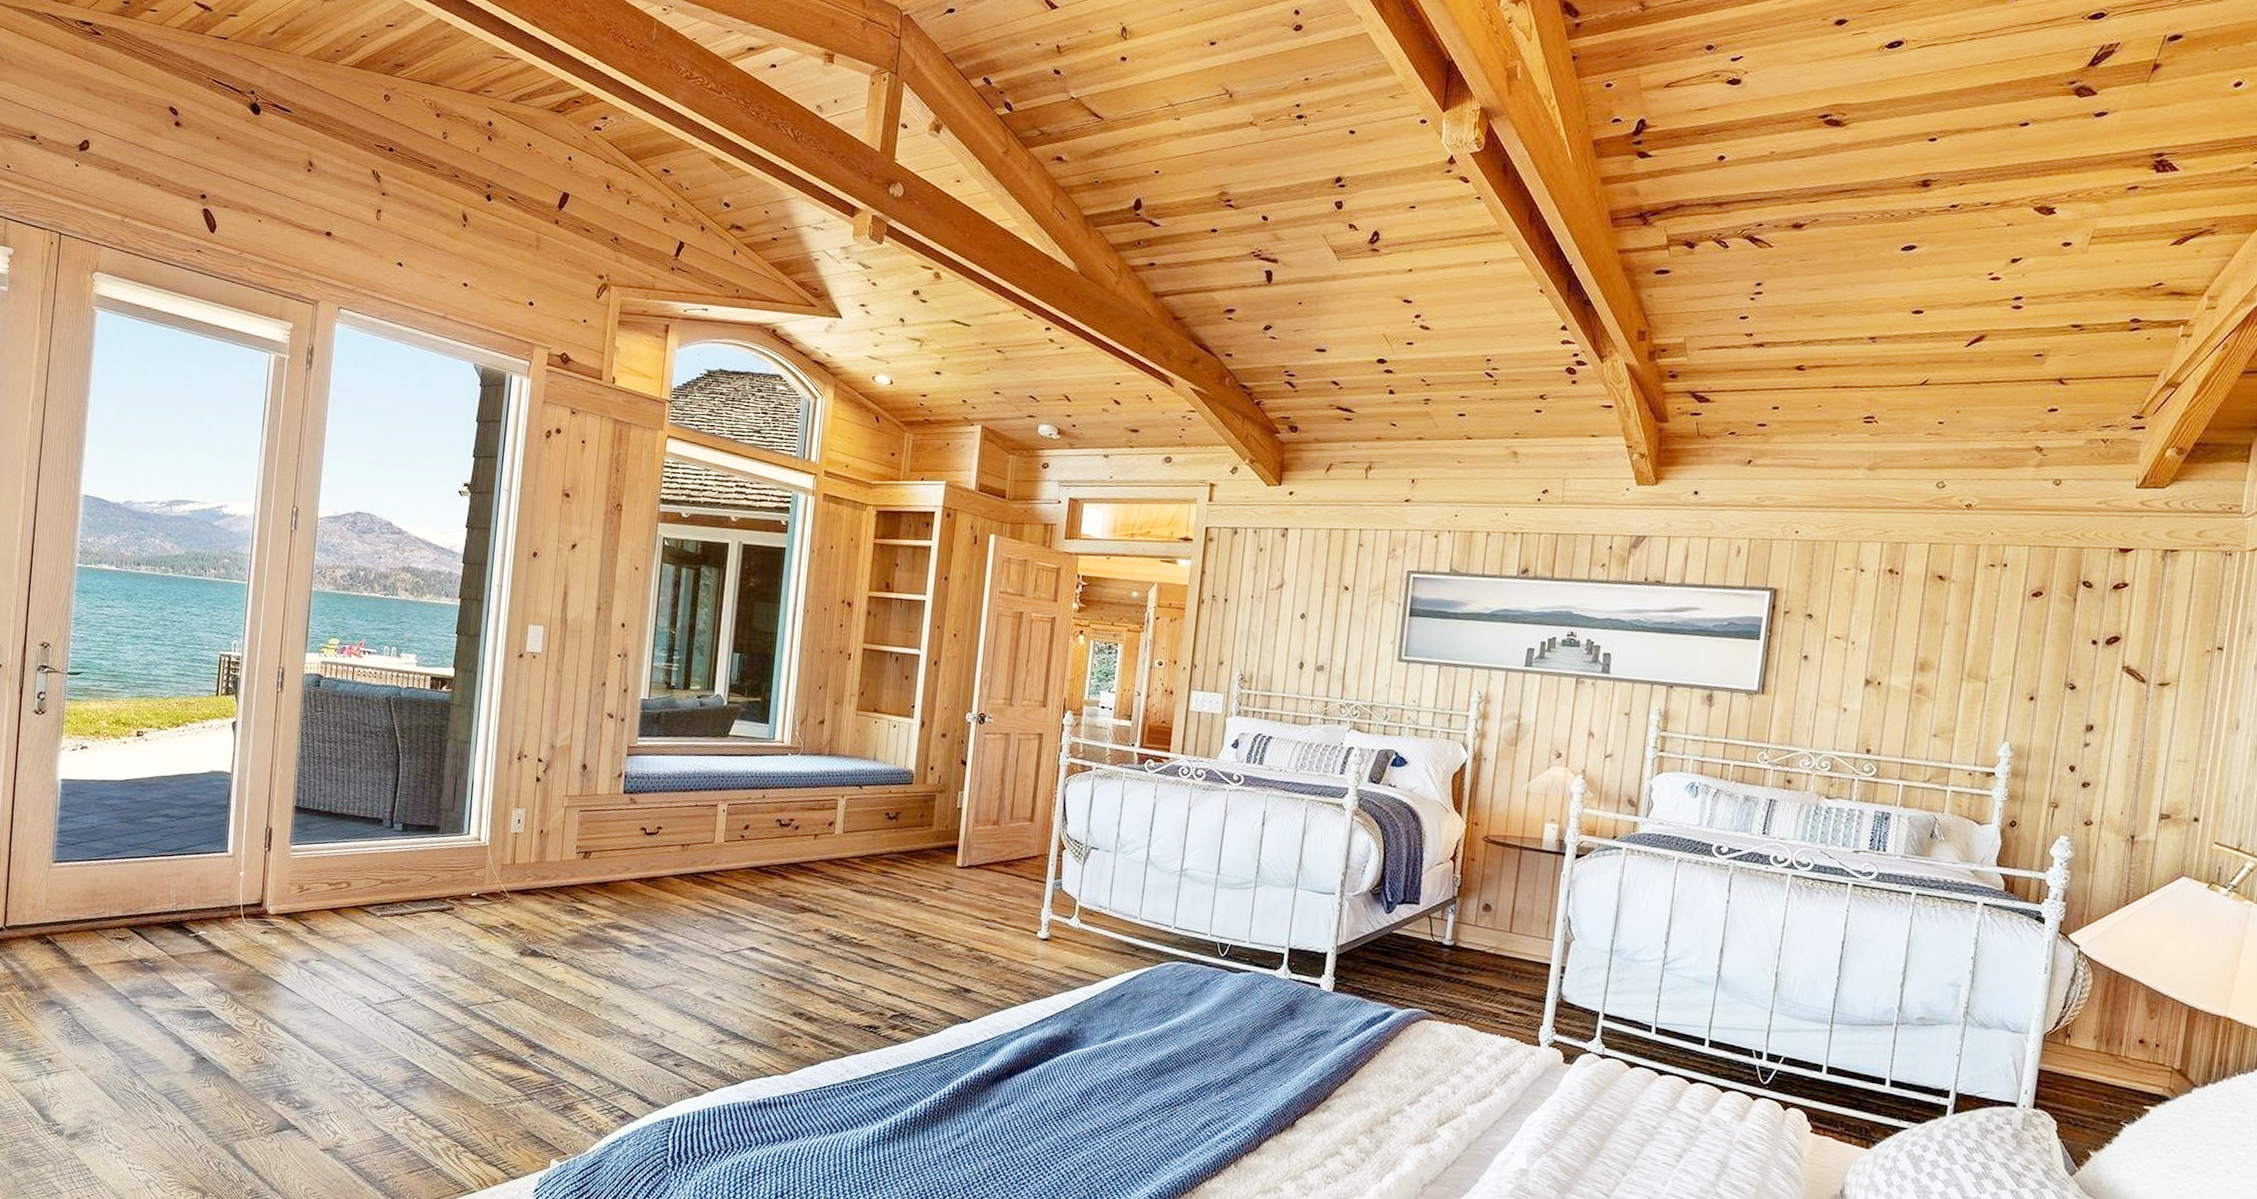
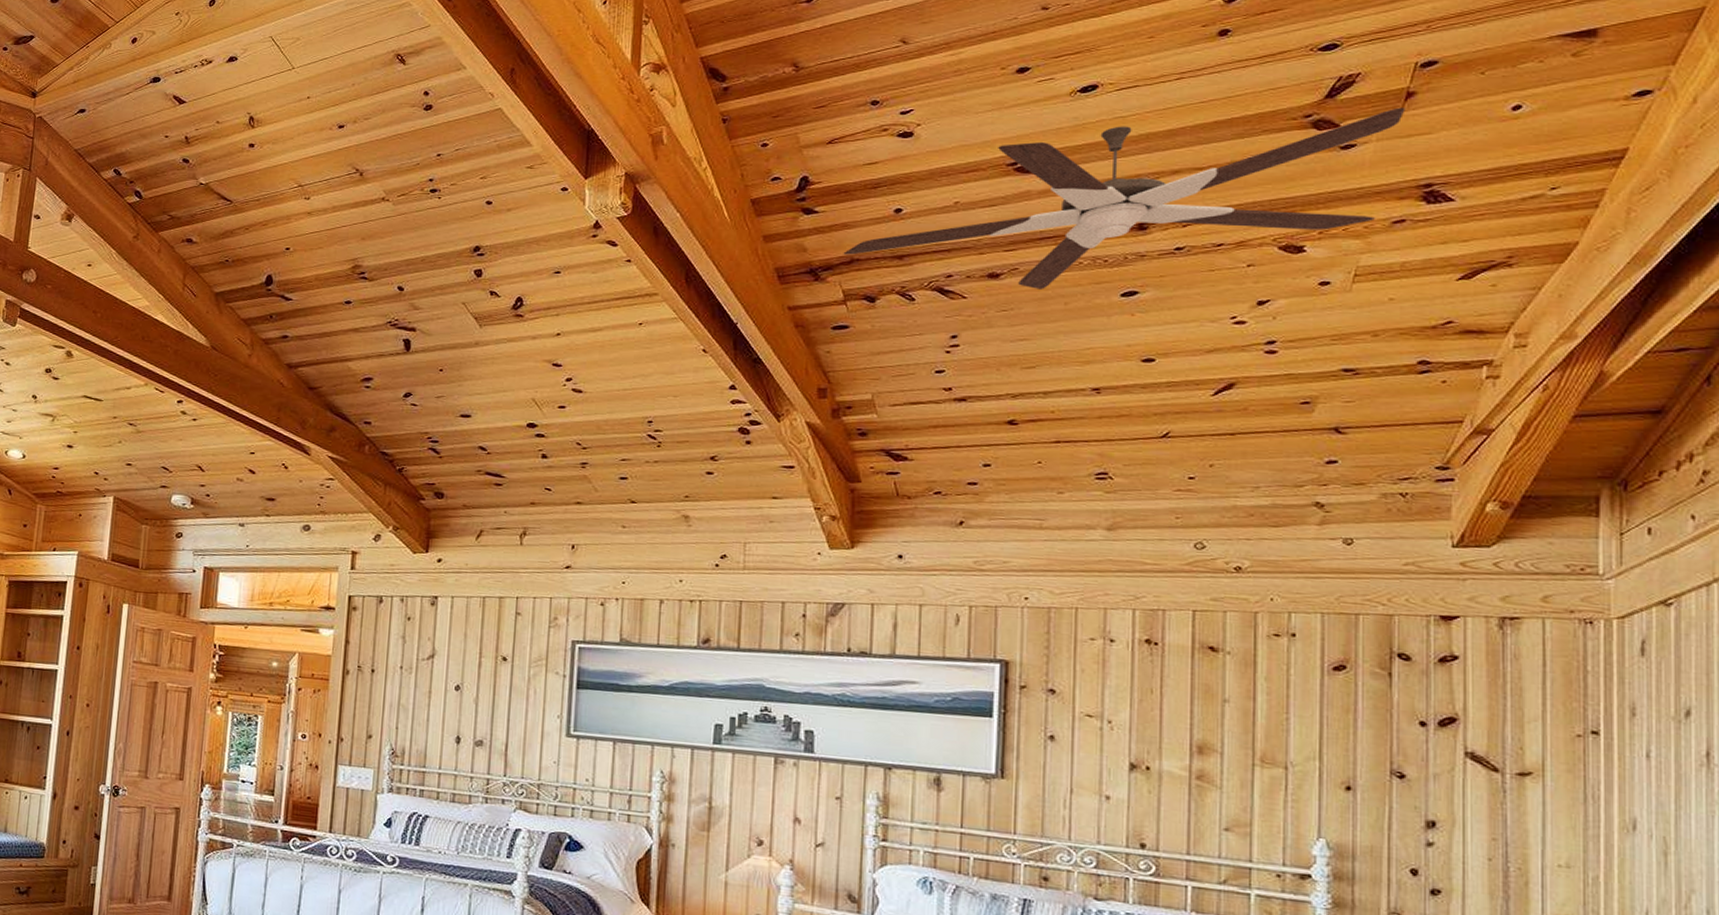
ceiling fan: none [1670,78,2151,241] -> present [843,107,1405,289]

